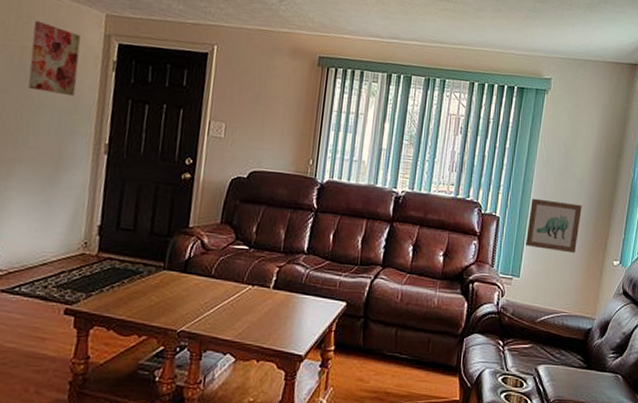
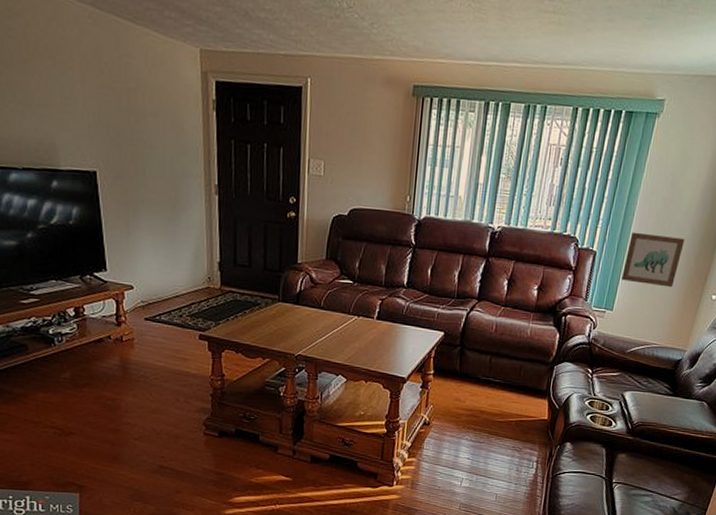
wall art: present [28,20,81,97] -> none [134,59,182,139]

